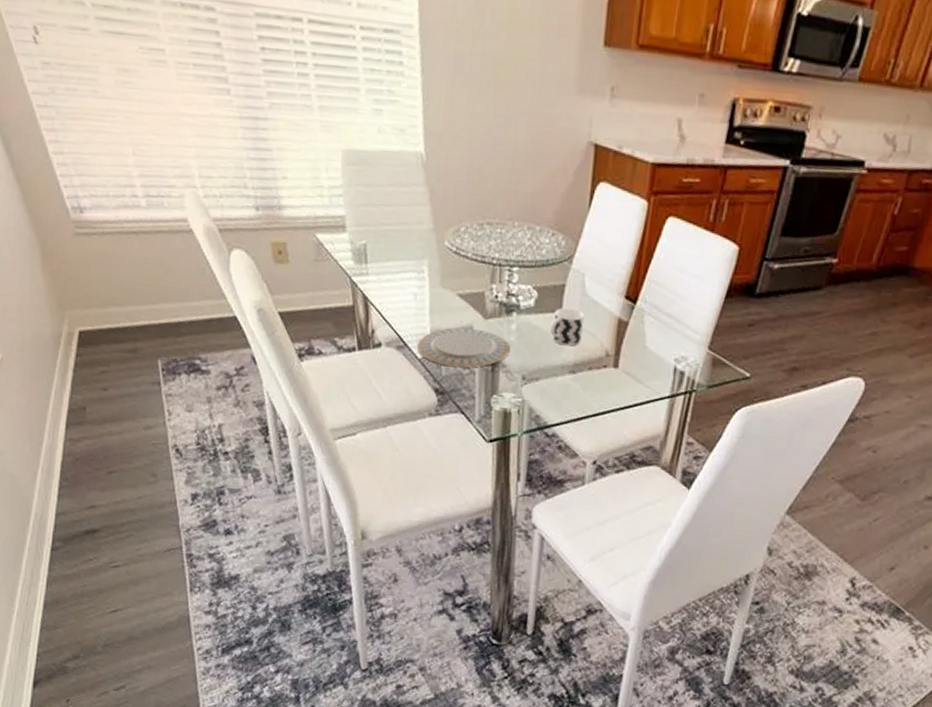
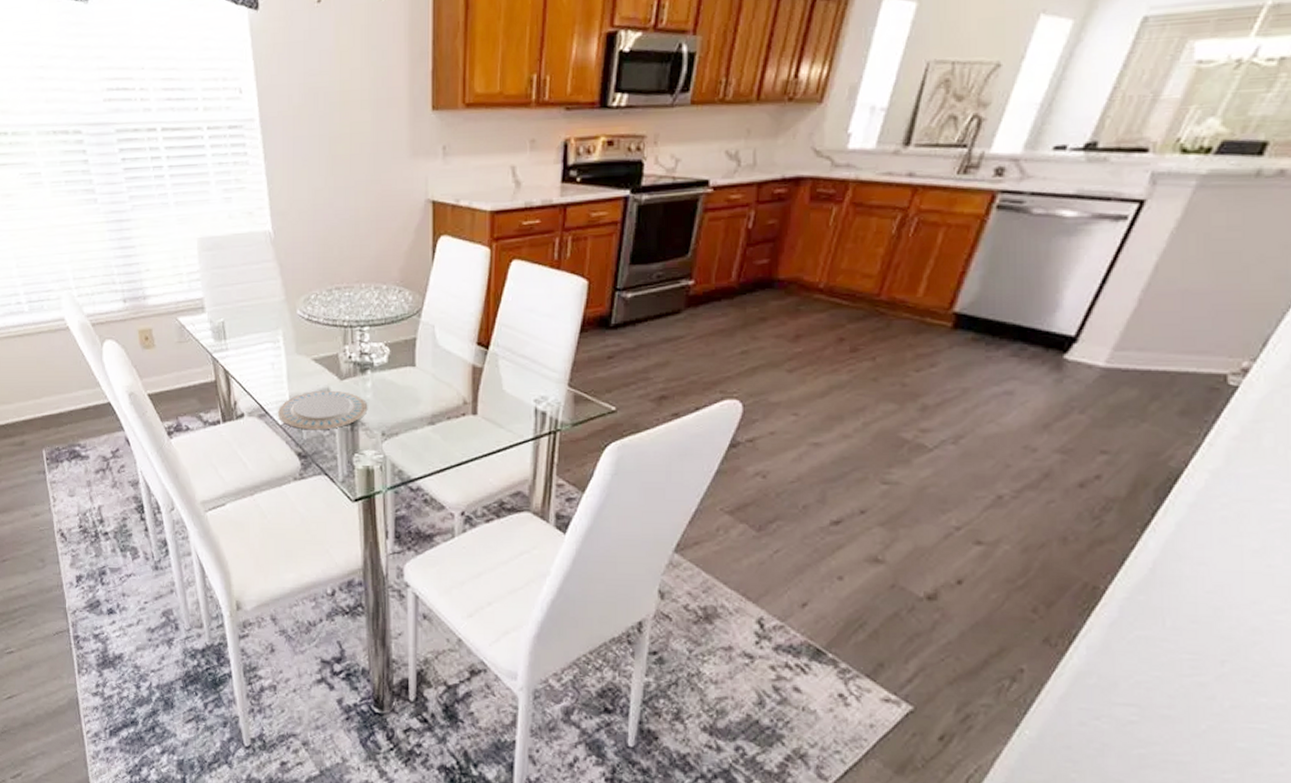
cup: present [550,307,585,347] -> none [406,360,439,398]

